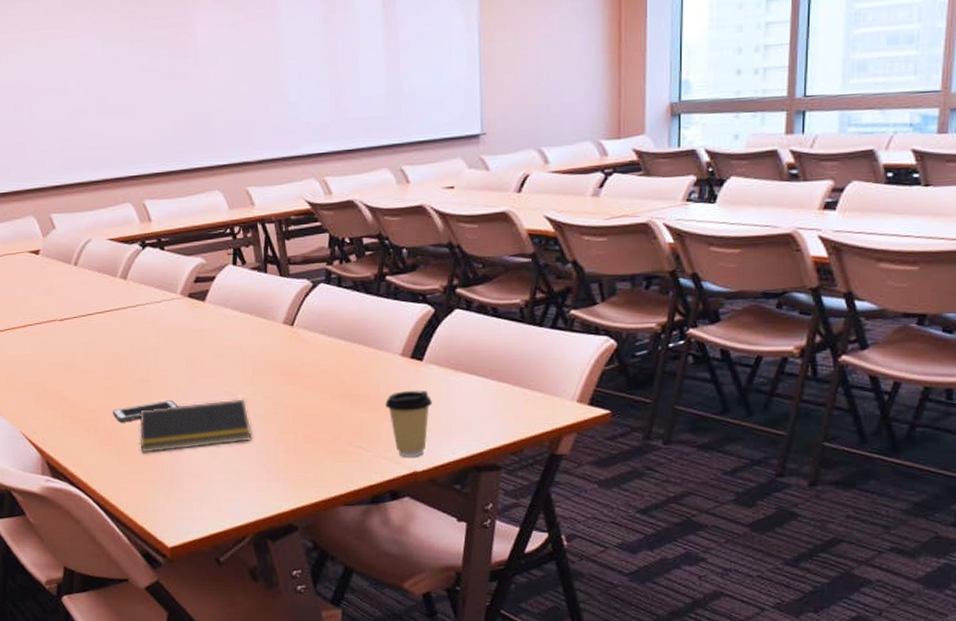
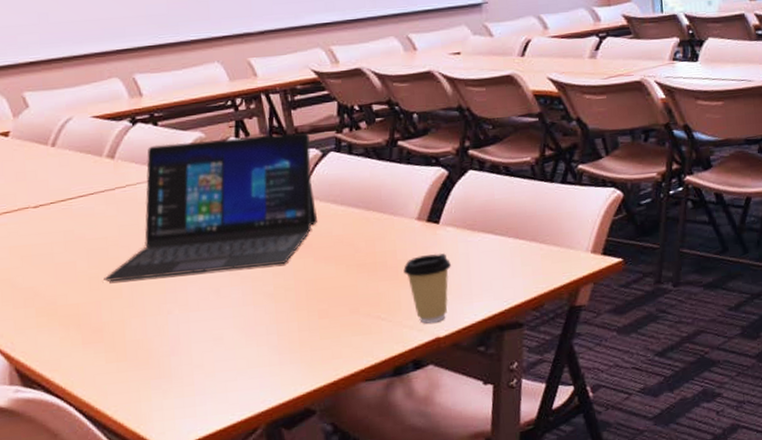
cell phone: present [113,400,180,421] -> none [98,286,178,315]
laptop: none [117,263,307,393] -> present [104,132,318,282]
notepad: present [139,399,252,453] -> none [130,277,261,347]

